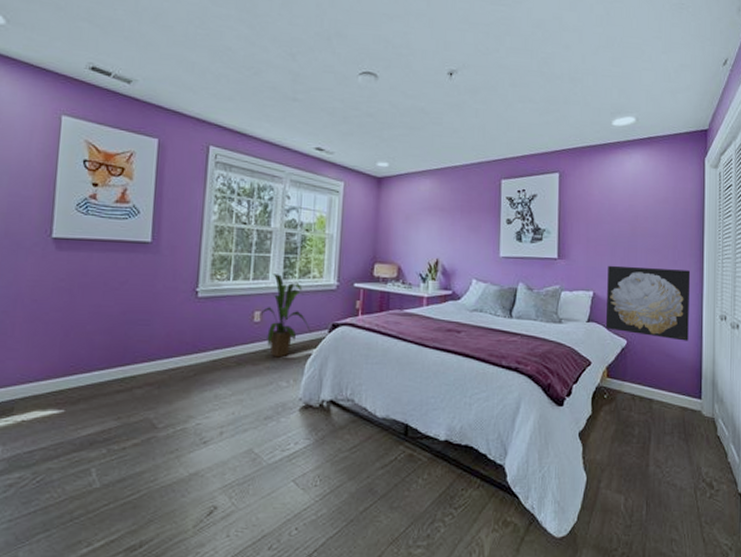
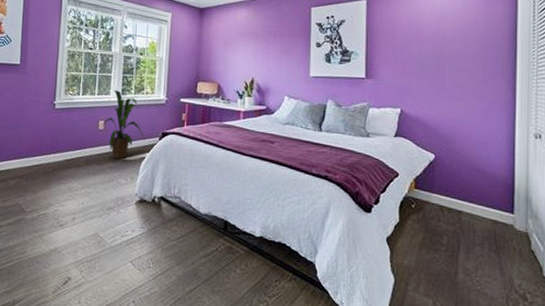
wall art: present [605,265,691,341] -> none [413,84,502,158]

